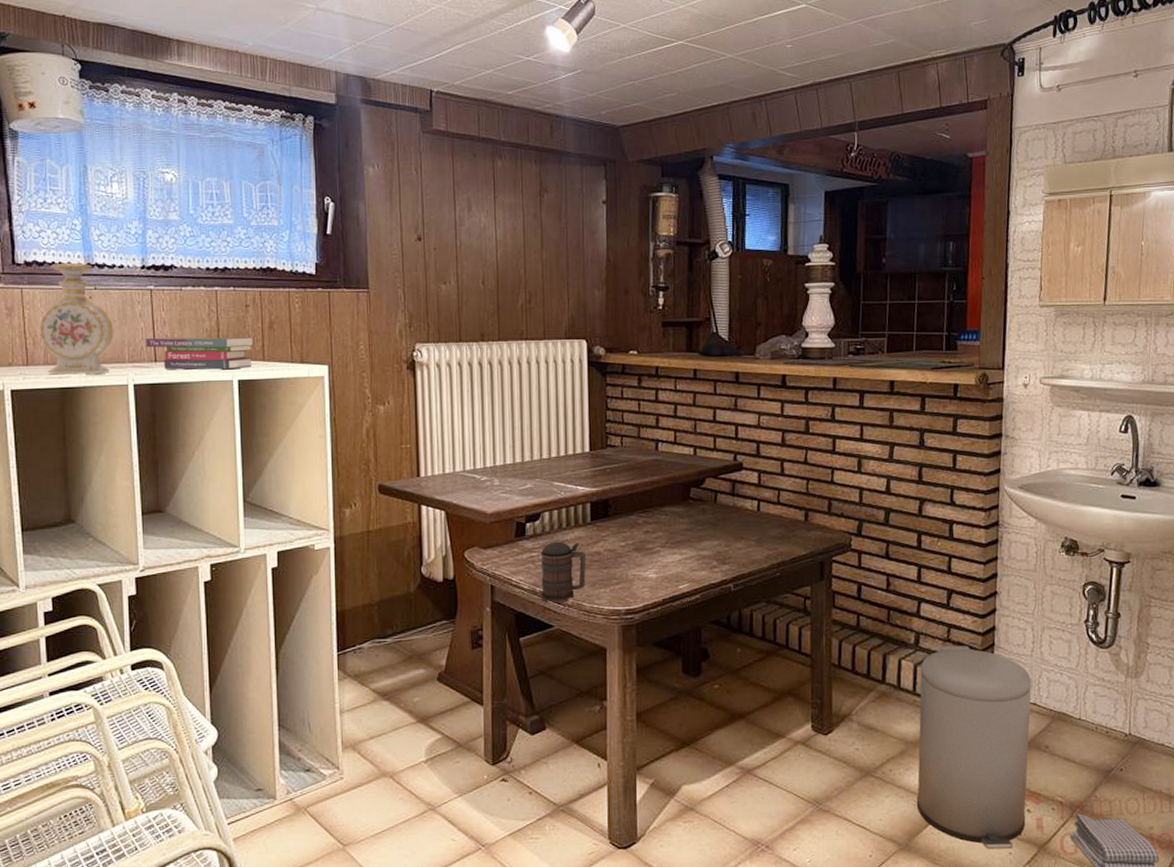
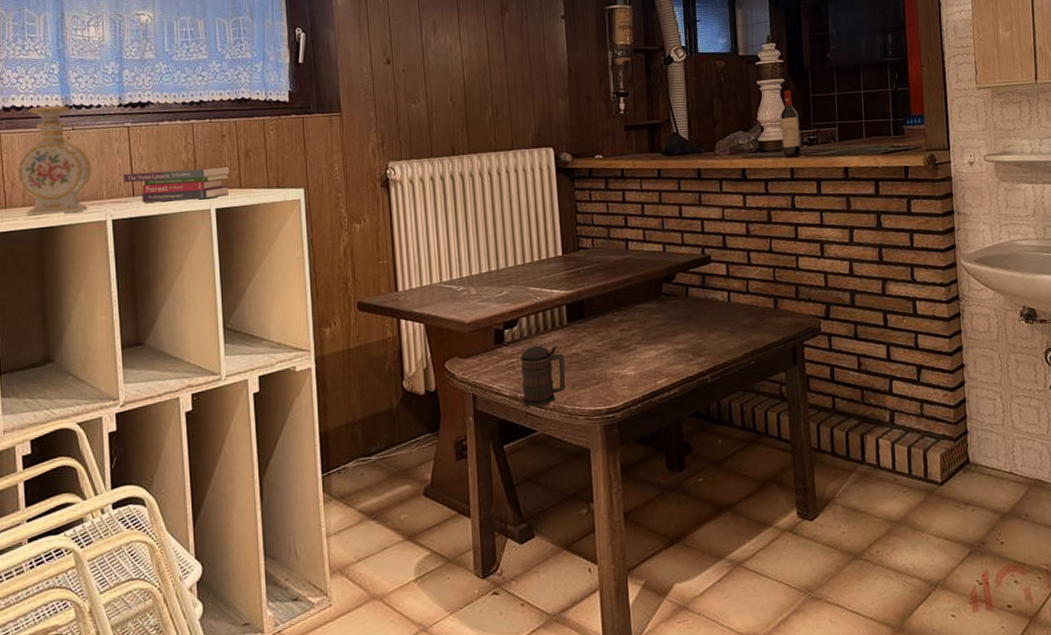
wine bottle: none [826,295,847,367] -> present [780,90,802,158]
pedal bin: present [917,645,1032,850] -> none [898,420,1014,625]

